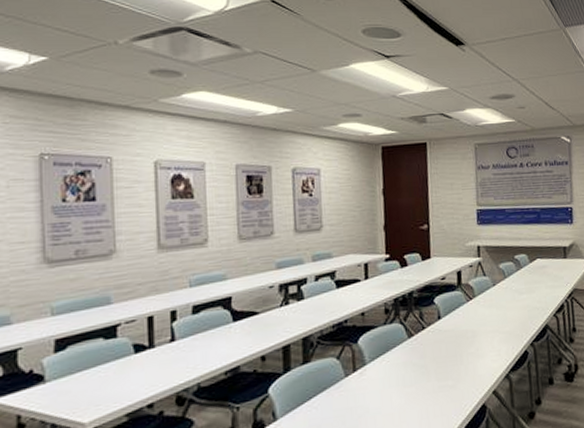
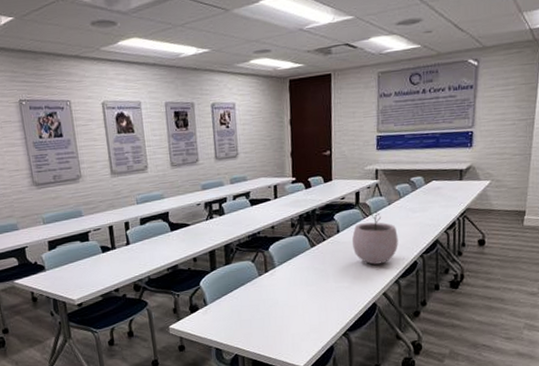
plant pot: none [454,293,506,357] -> present [351,211,398,265]

